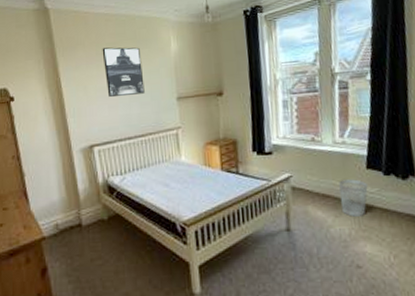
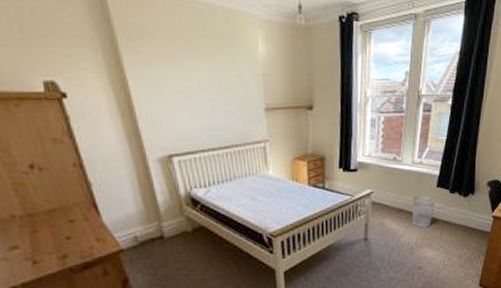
wall art: present [102,47,145,97] -> none [176,42,229,102]

